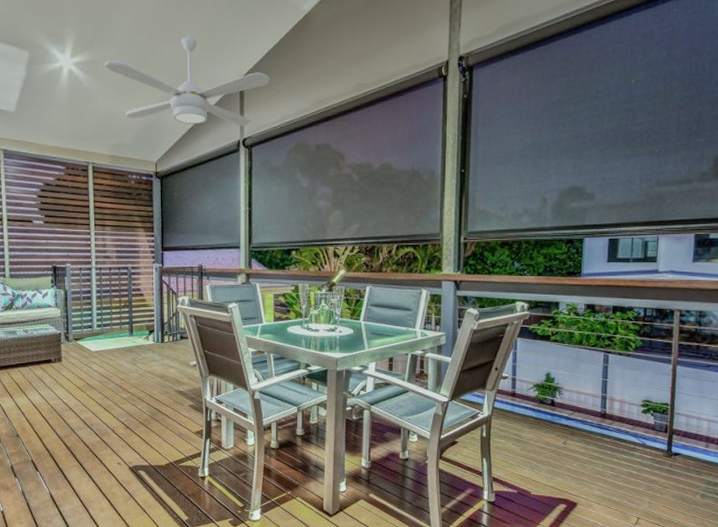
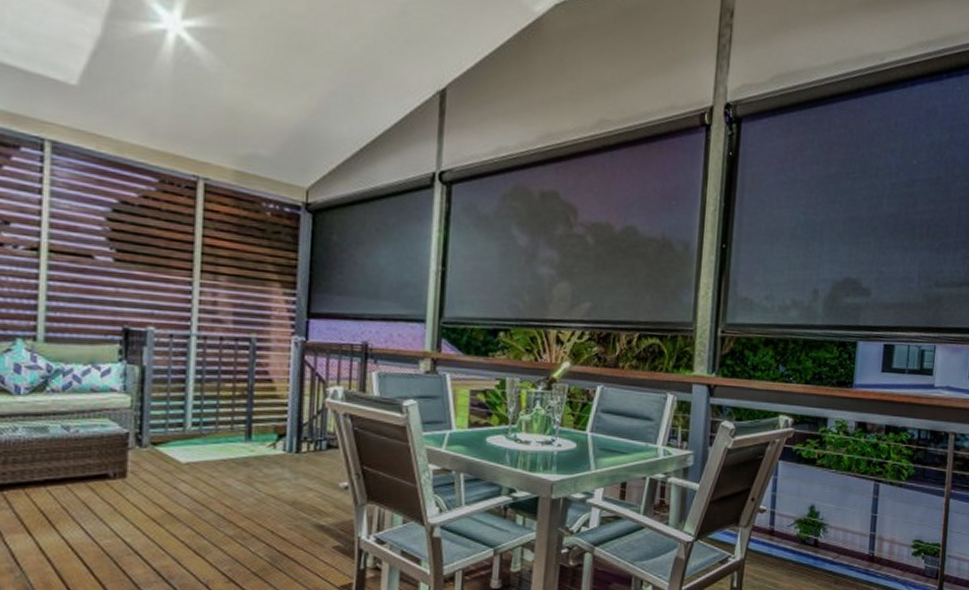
ceiling fan: present [104,36,270,127] -> none [236,18,483,155]

